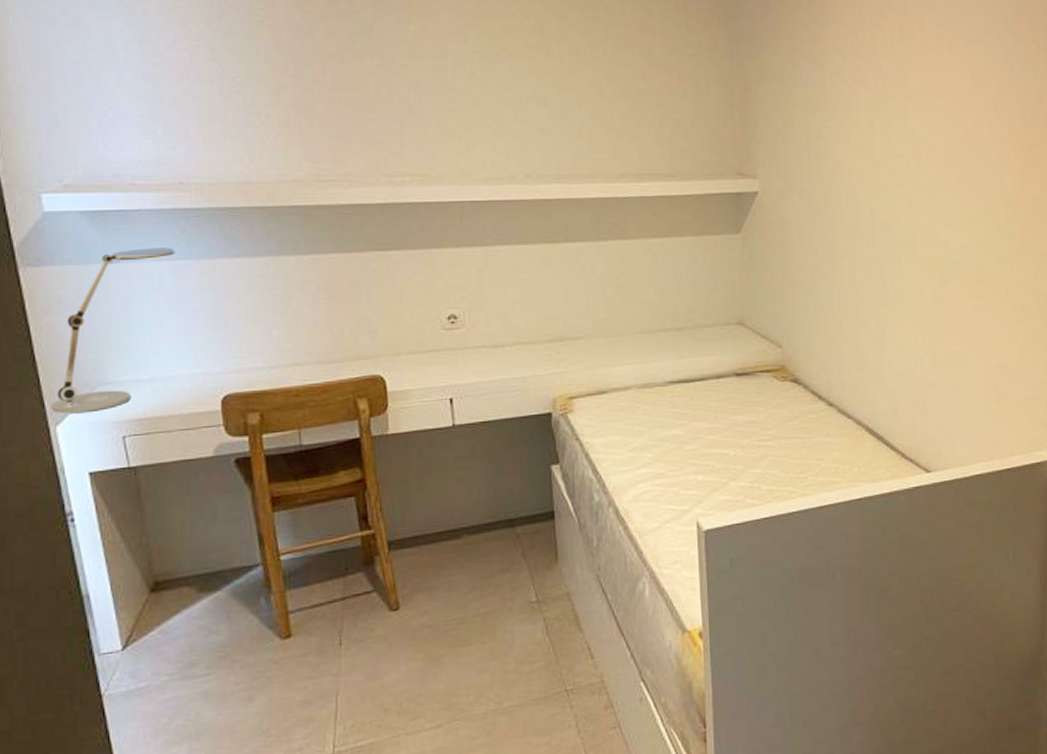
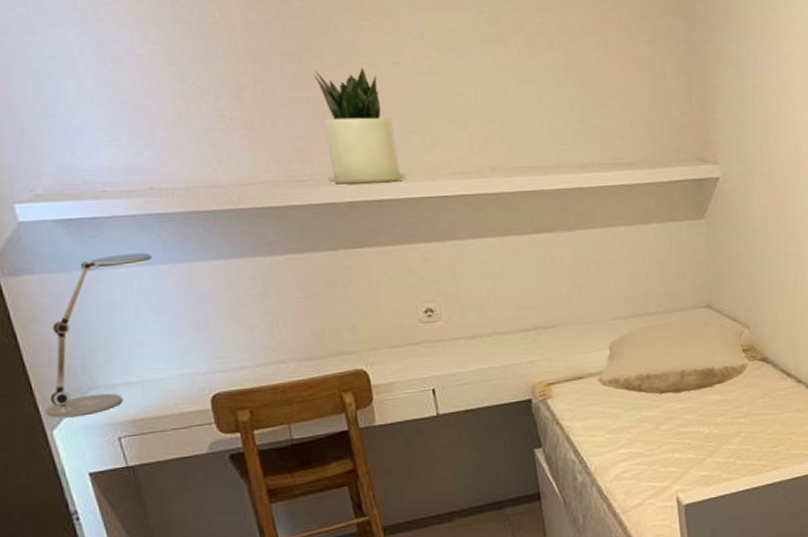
planter: none [353,70,441,186] -> present [313,67,408,185]
pillow: none [620,338,779,413] -> present [596,321,749,395]

